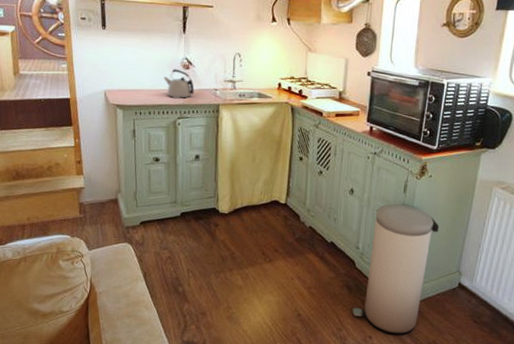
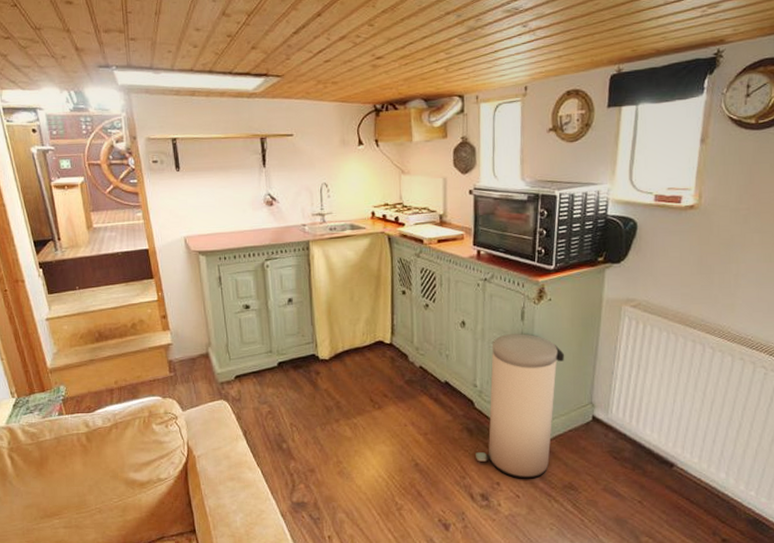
kettle: present [164,69,194,99] -> none [247,206,281,239]

